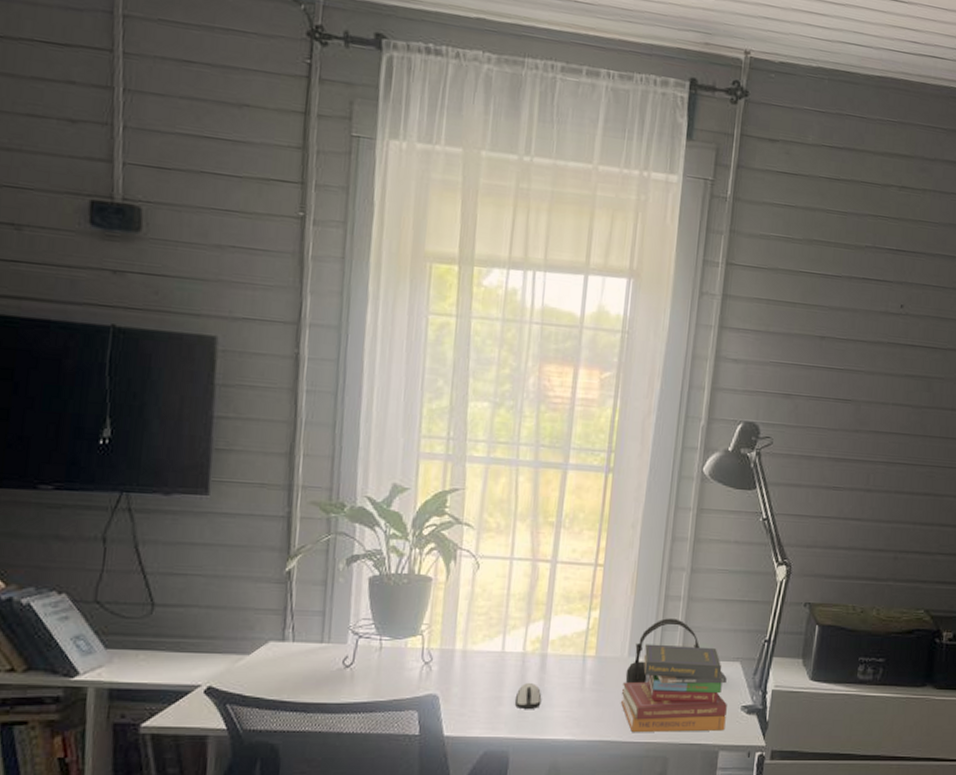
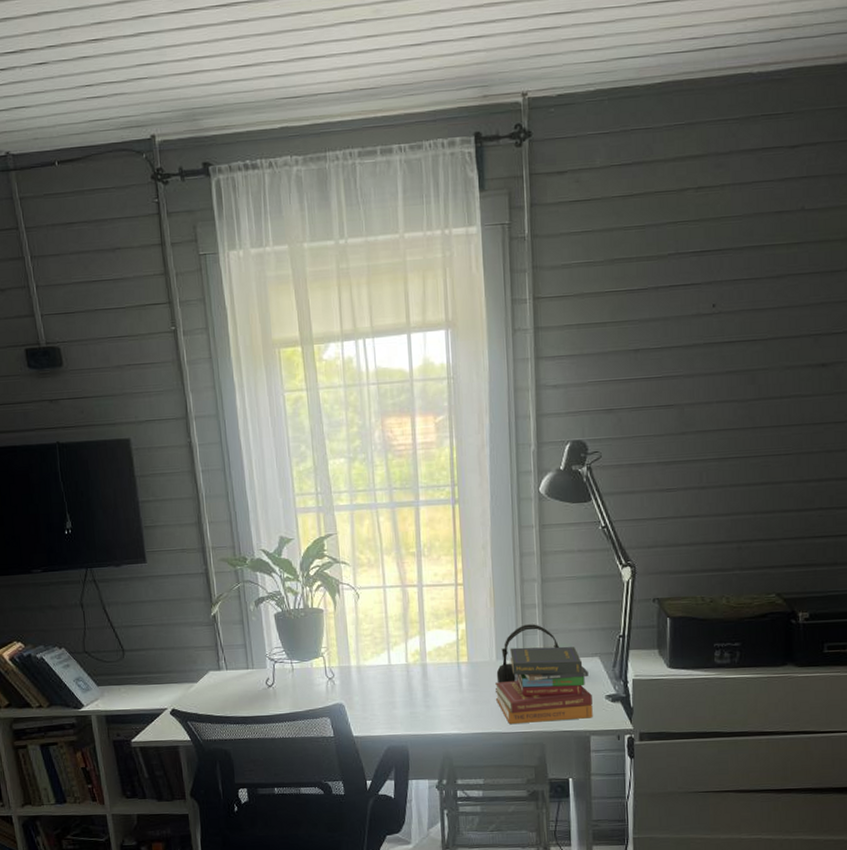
computer mouse: present [515,683,542,709] -> none [406,689,428,710]

